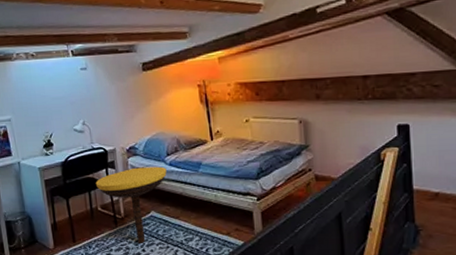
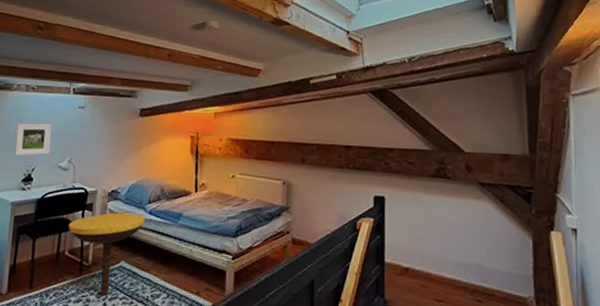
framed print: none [25,89,63,124] -> present [14,123,52,156]

